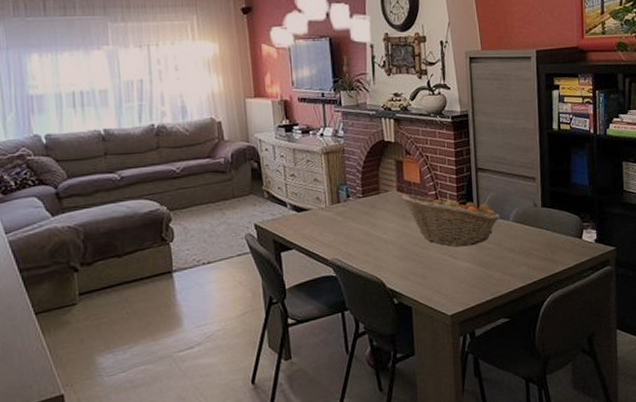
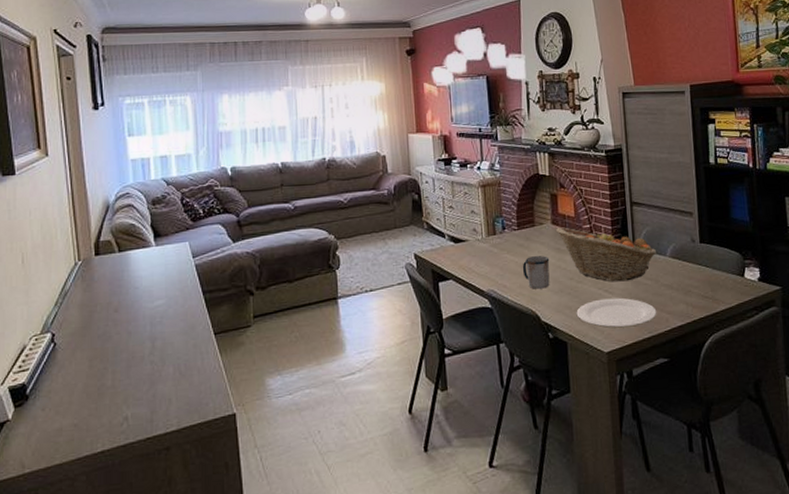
mug: none [367,223,395,257] -> present [522,256,550,289]
plate: none [421,262,499,292] -> present [576,297,657,328]

